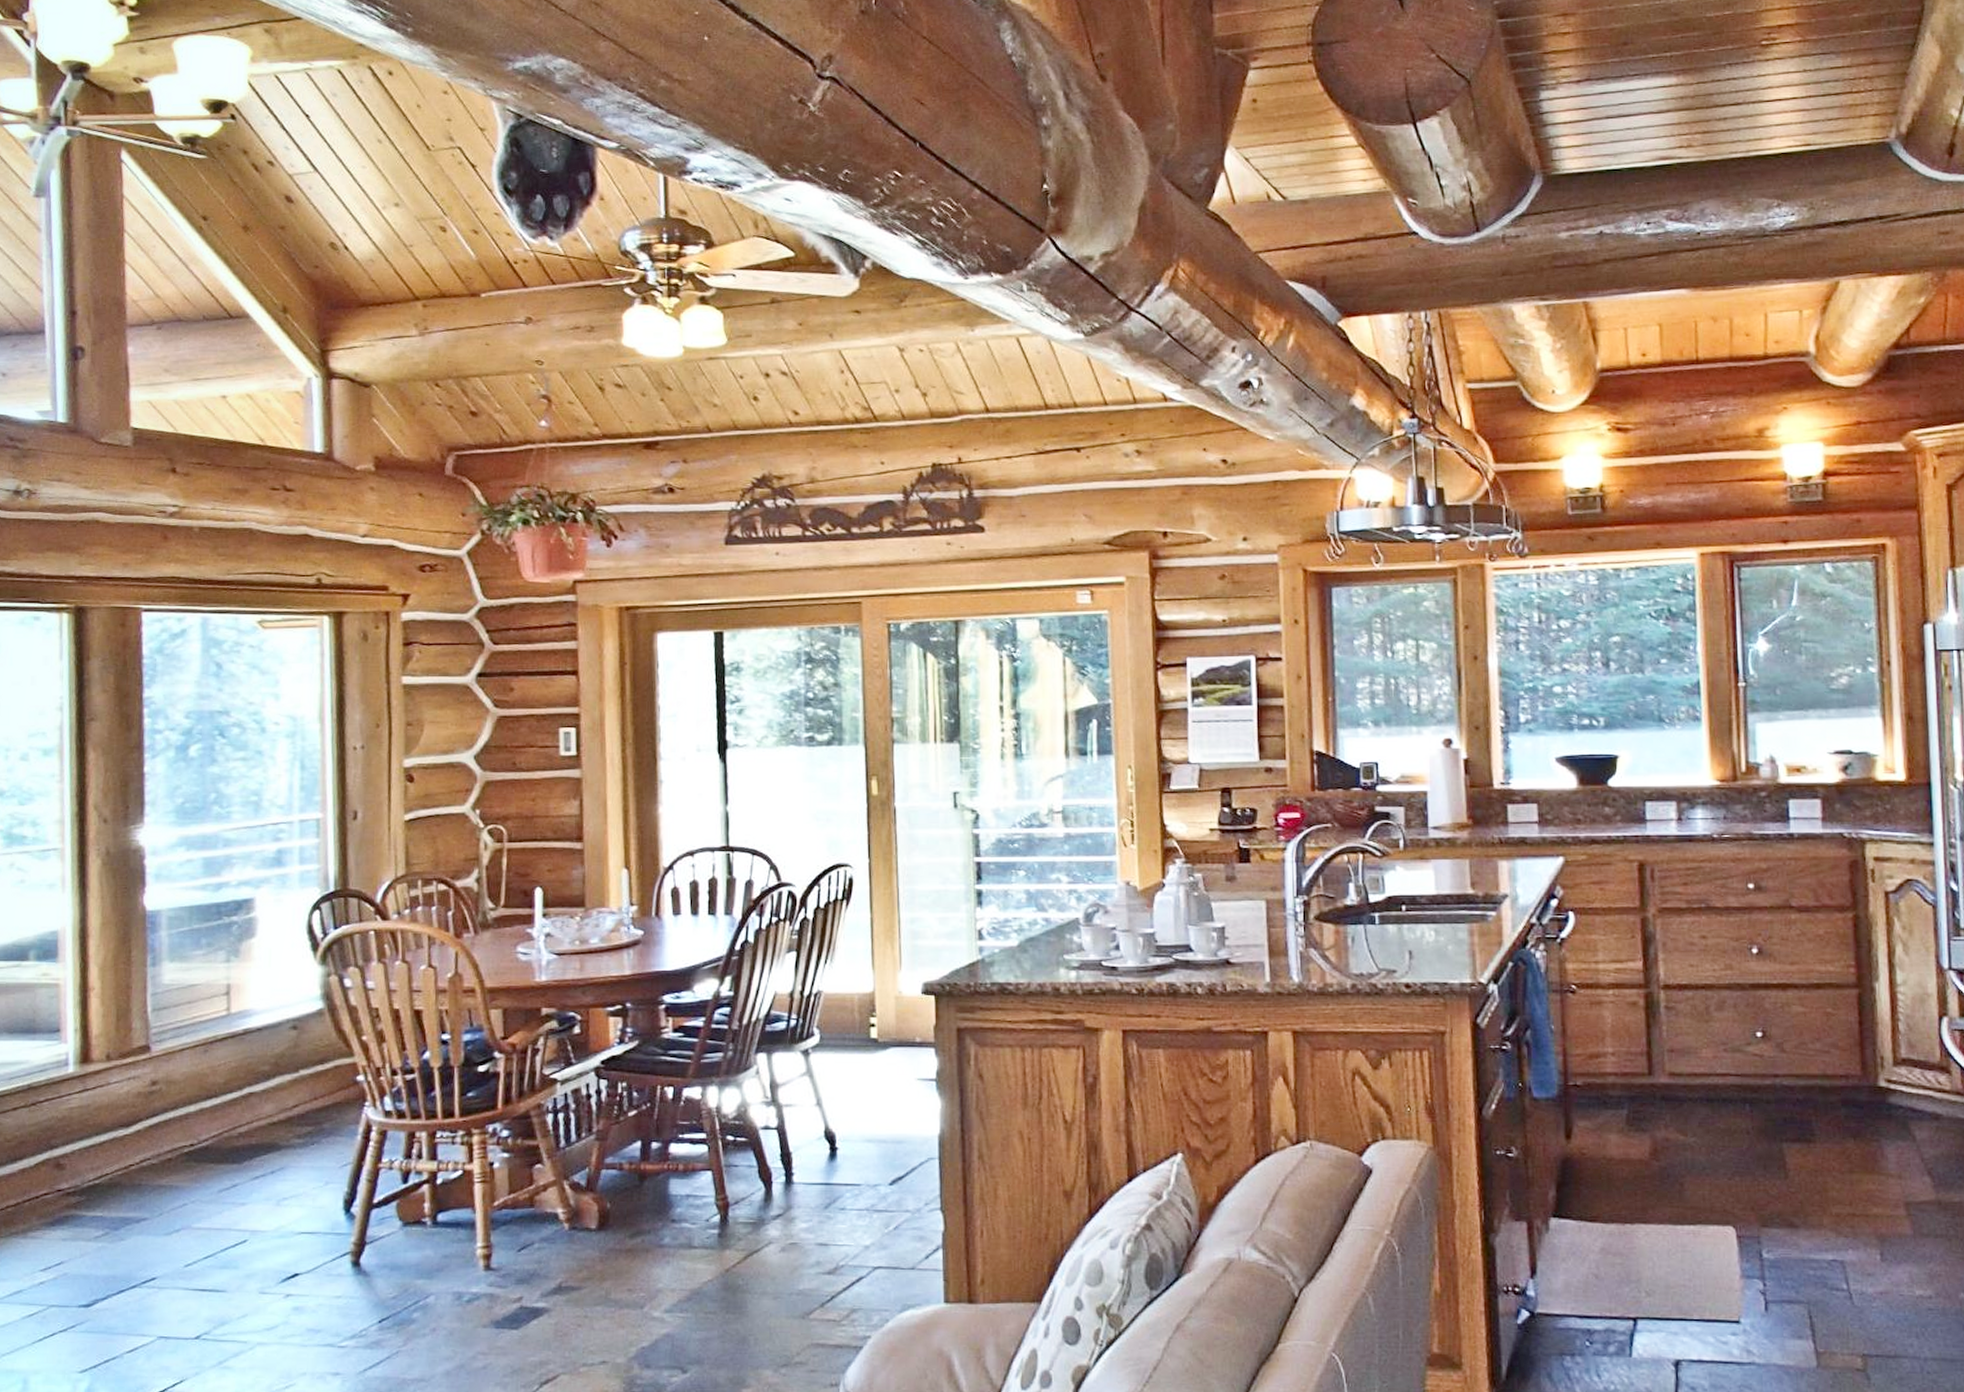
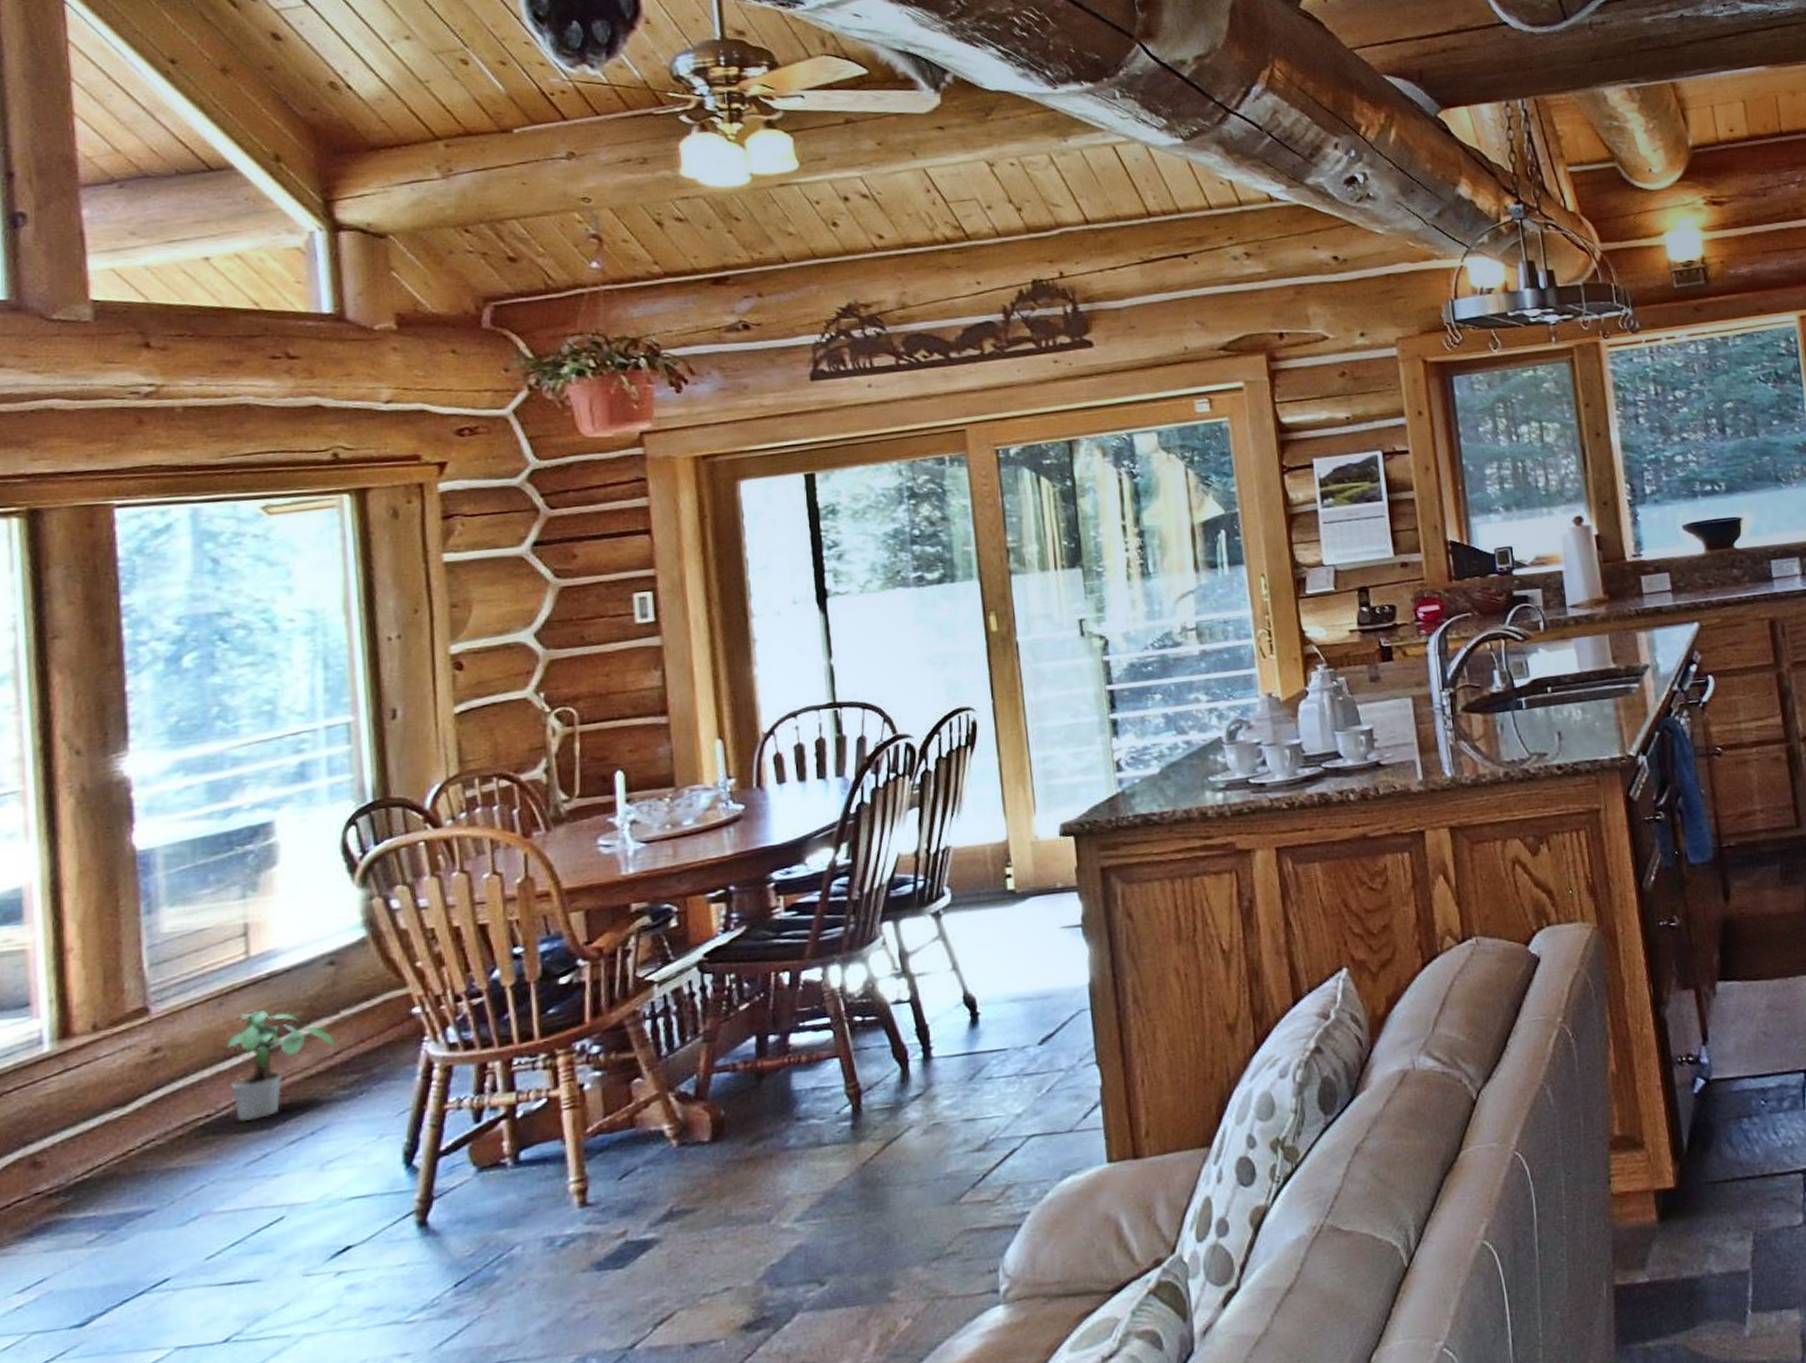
potted plant: none [209,1060,295,1154] -> present [227,1009,336,1122]

